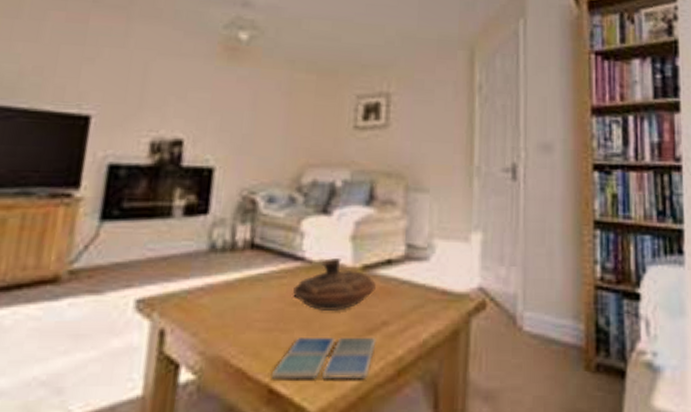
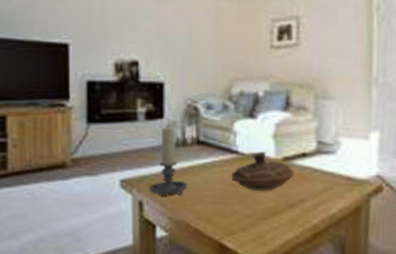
candle holder: none [176,226,232,322] -> present [149,127,187,196]
drink coaster: present [271,337,377,379] -> none [220,209,297,239]

